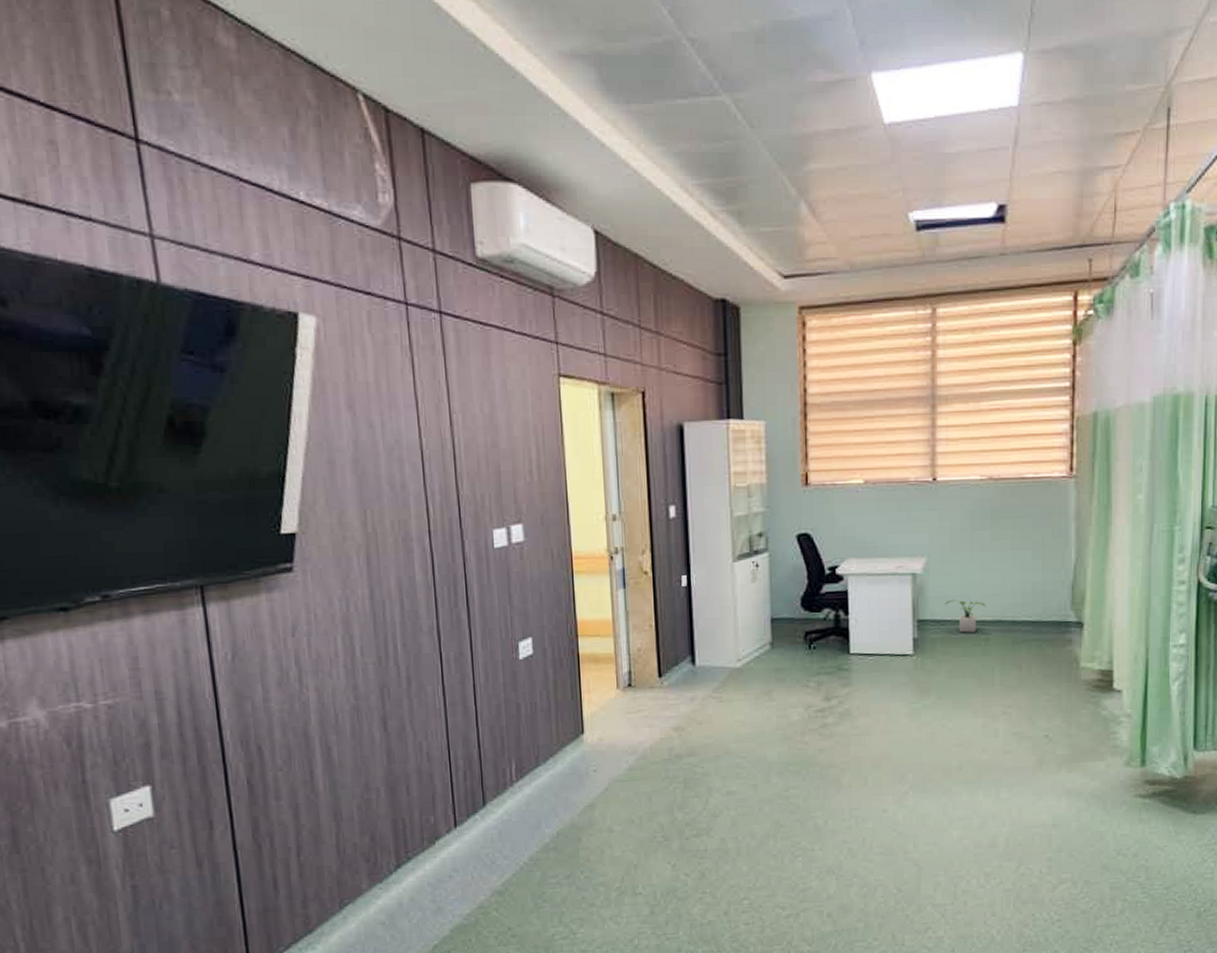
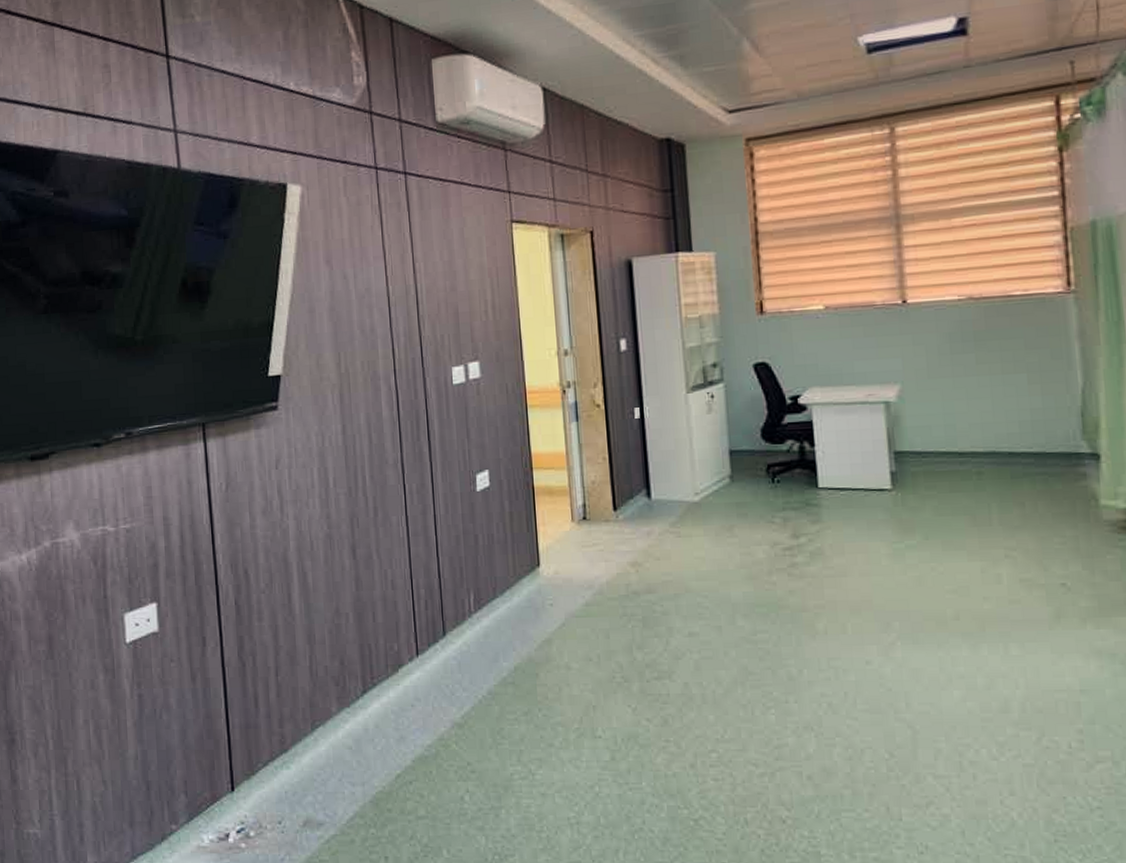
potted plant: present [945,599,986,633] -> none [926,429,976,466]

